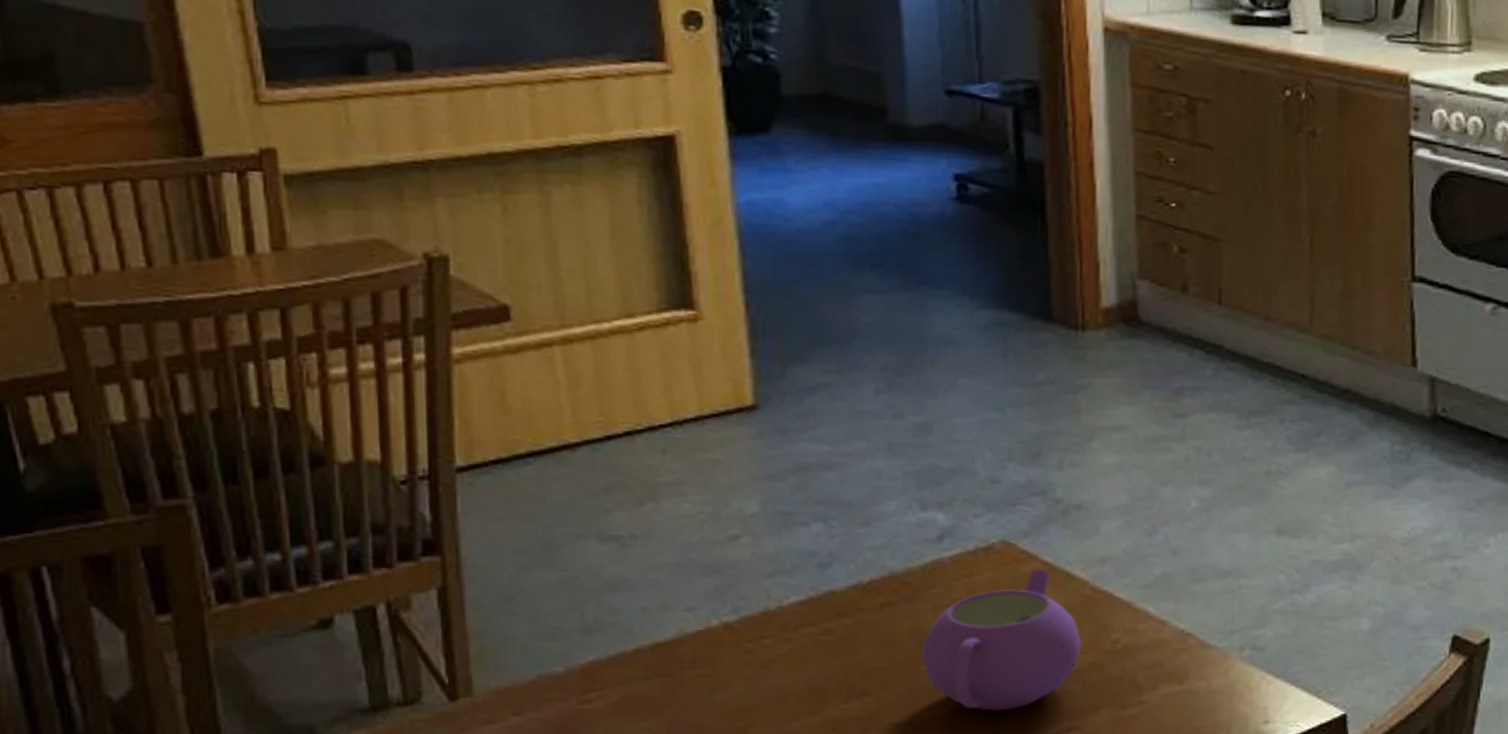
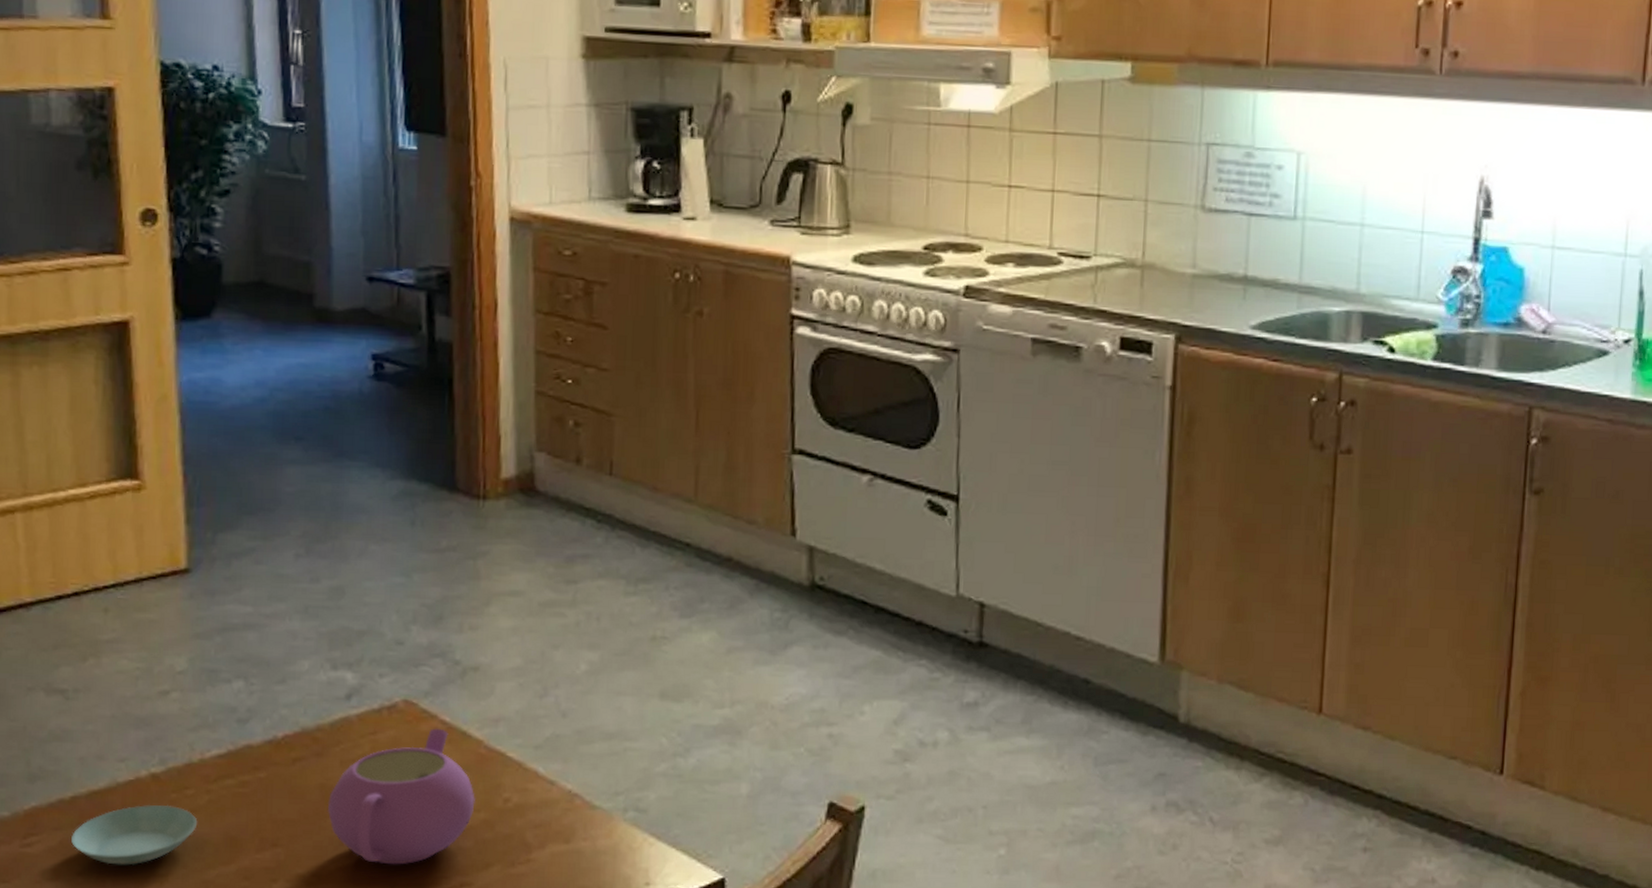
saucer: none [636,655,778,720] -> present [71,804,198,866]

